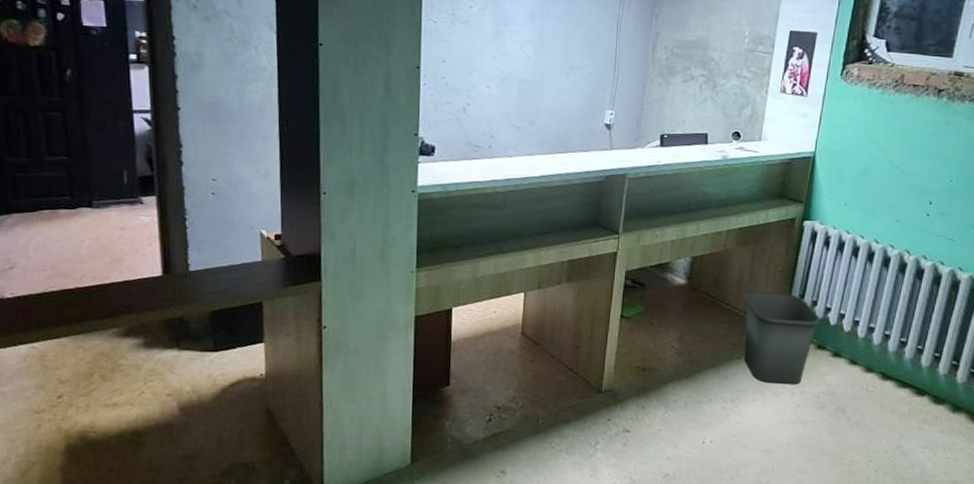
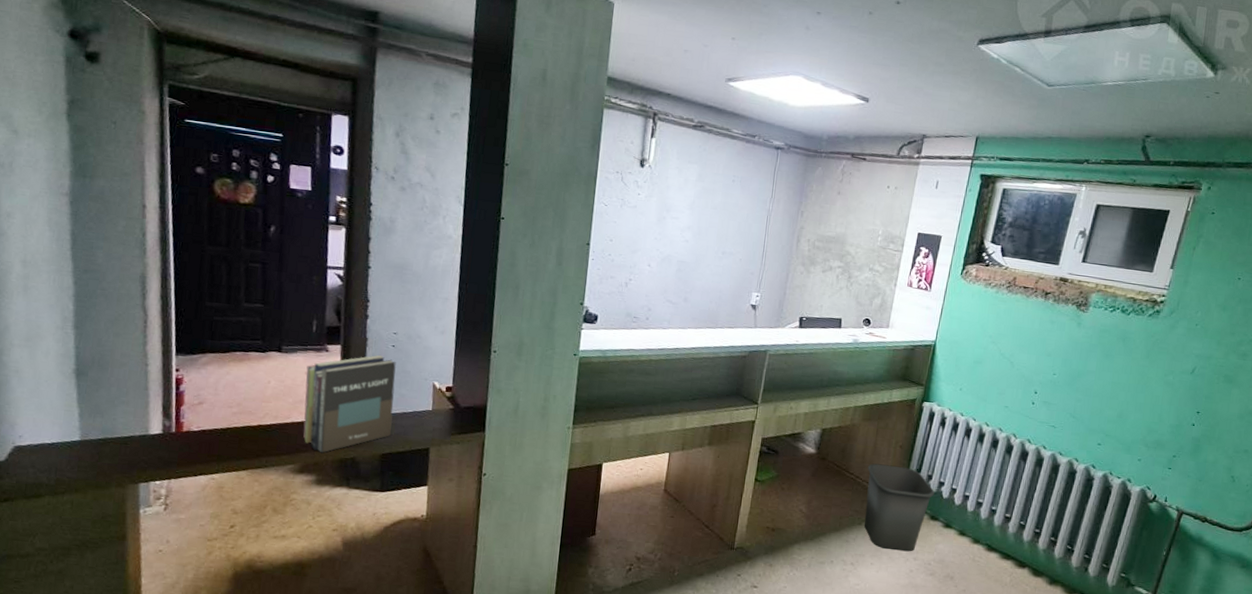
books: none [121,204,220,314] -> present [303,354,396,453]

